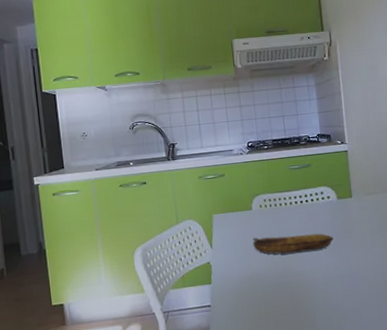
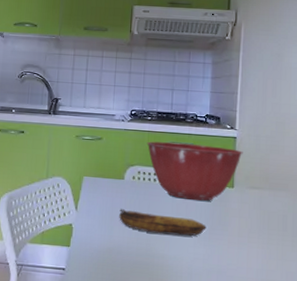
mixing bowl: none [267,162,356,217] -> present [147,141,243,201]

